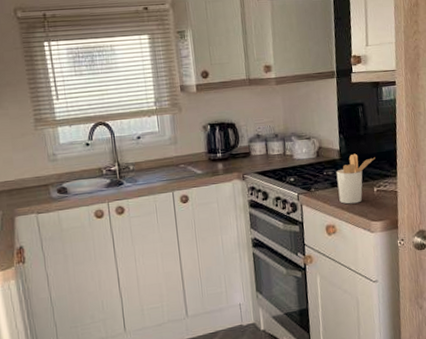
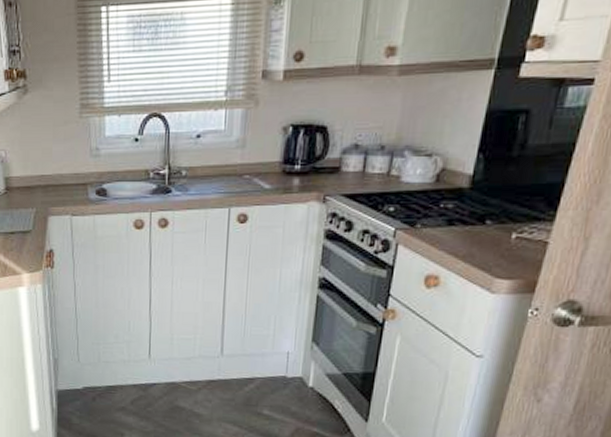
utensil holder: present [336,153,376,204] -> none [454,182,527,252]

